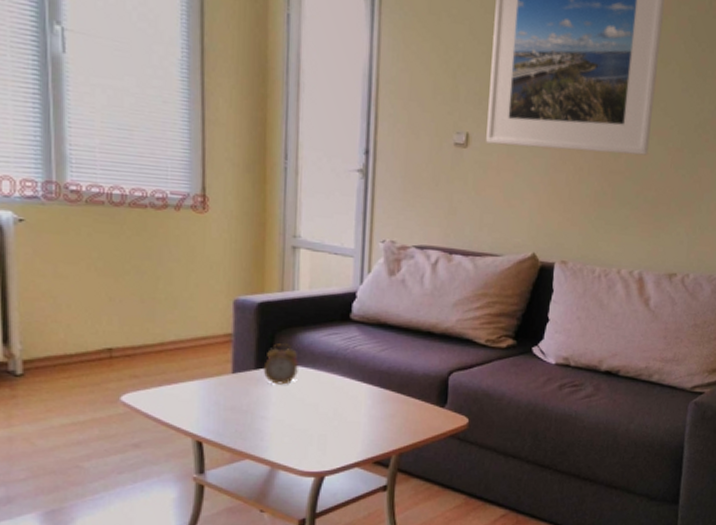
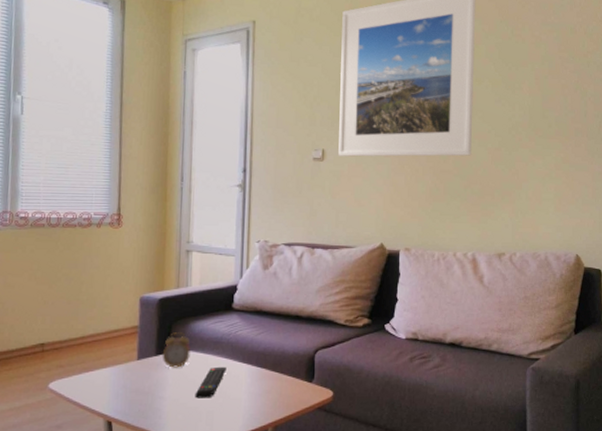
remote control: none [304,385,343,420] -> present [195,366,227,398]

